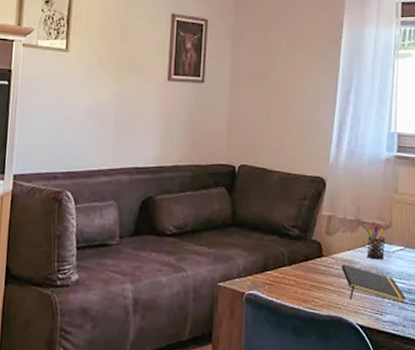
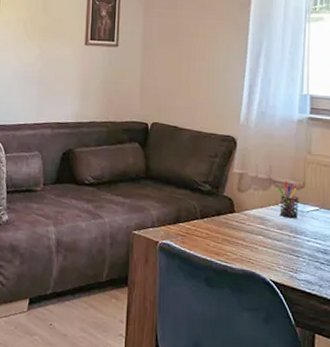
notepad: present [341,264,406,304] -> none [253,221,322,264]

